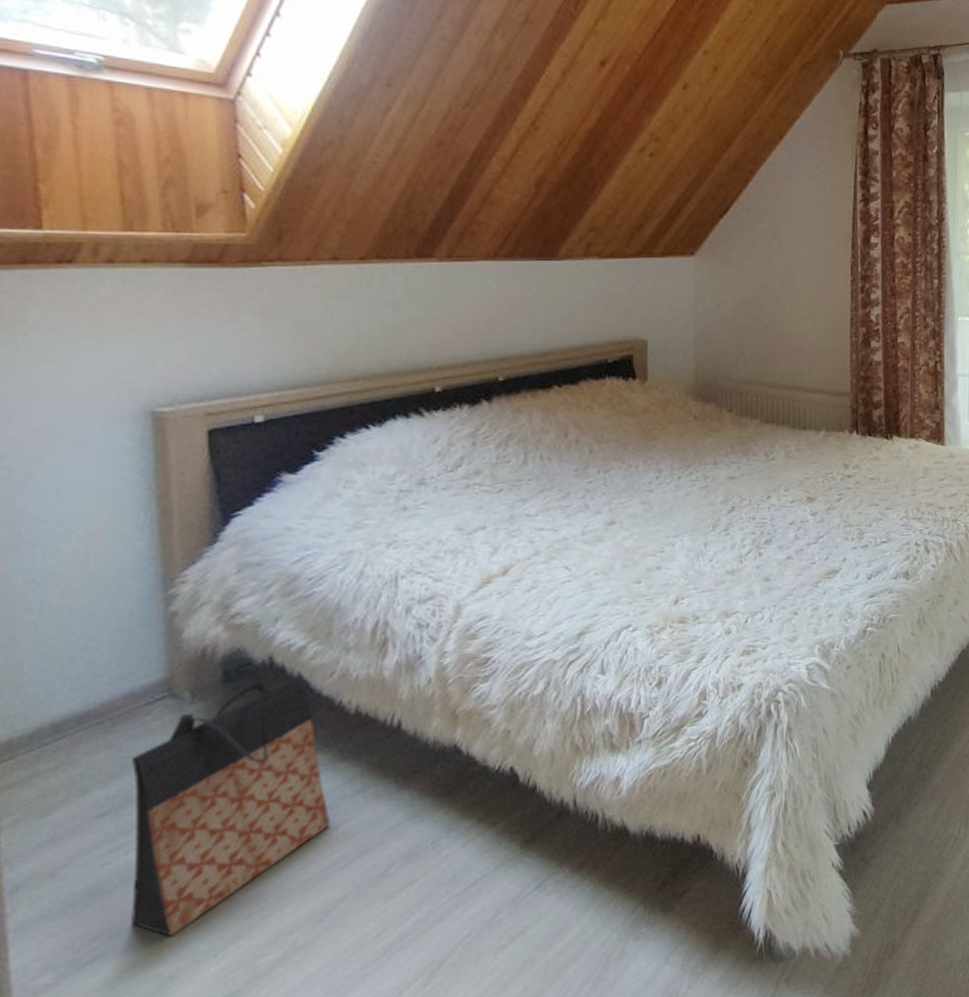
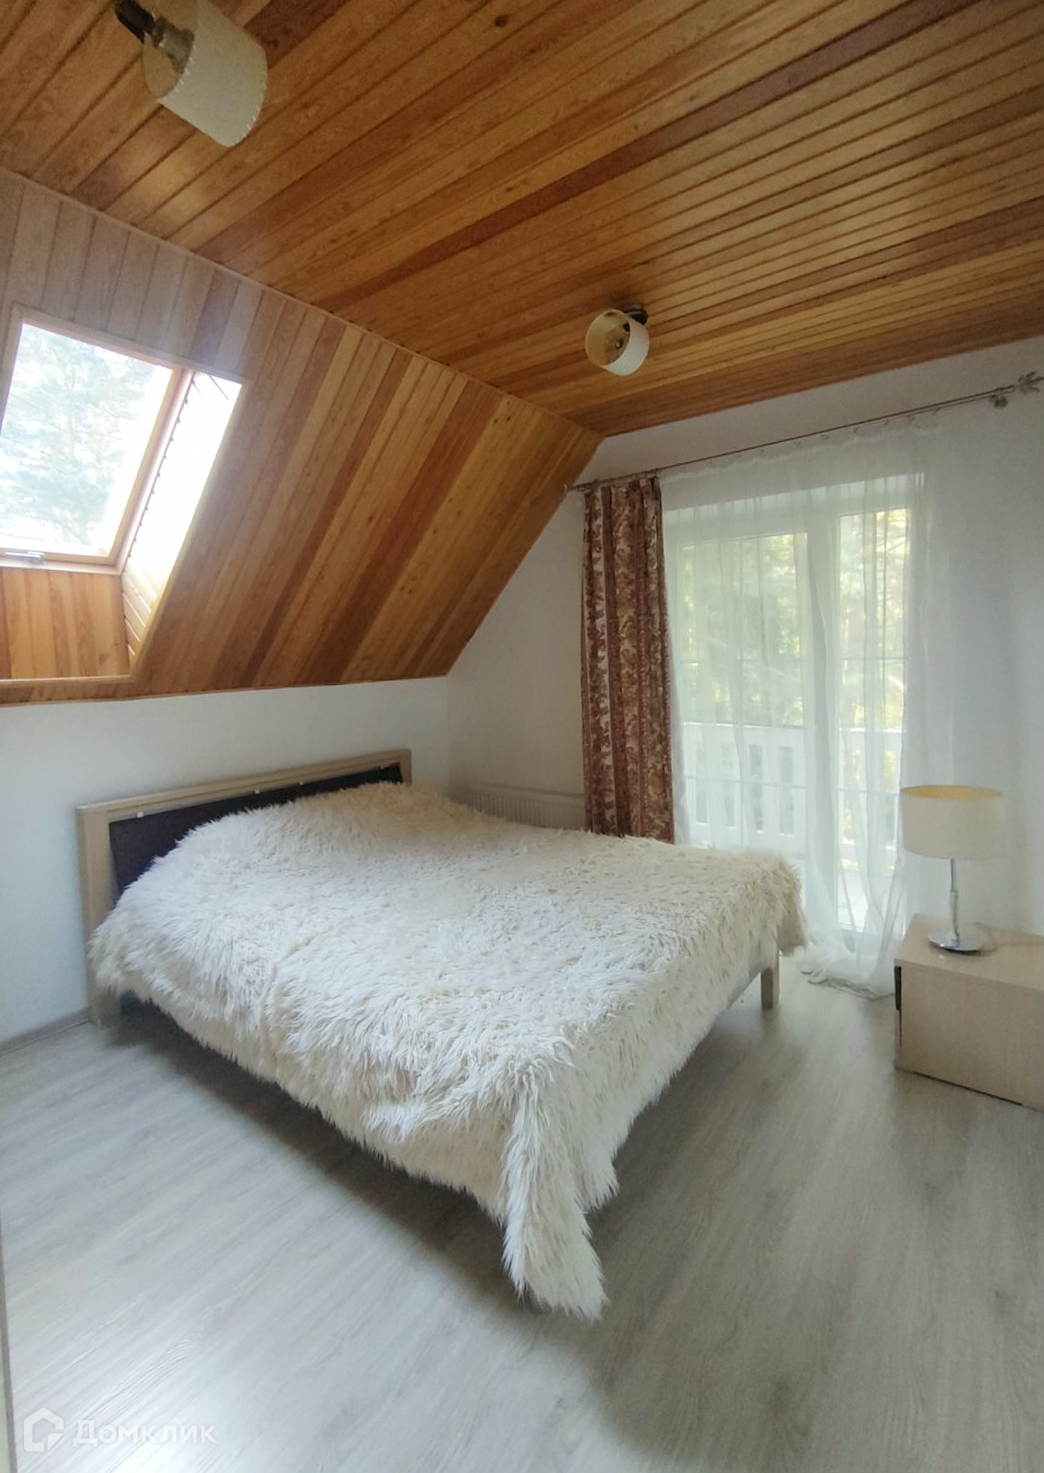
bag: present [131,674,331,937] -> none [68,1014,192,1205]

